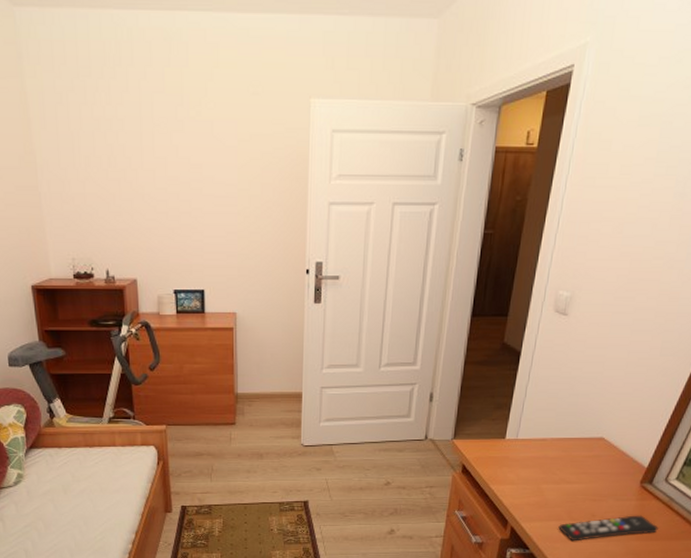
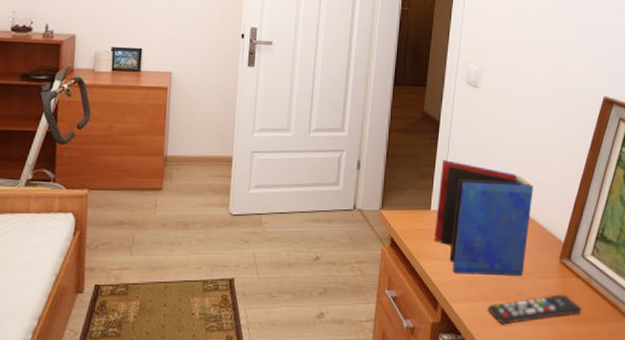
book: none [507,391,620,499] -> present [434,160,534,276]

